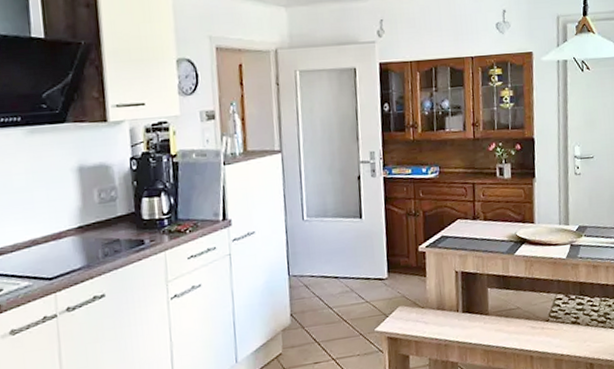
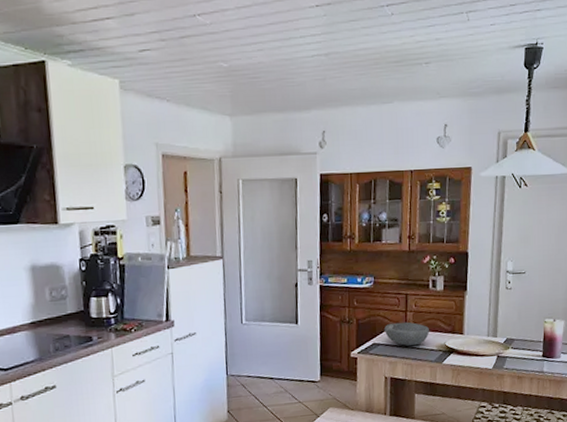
bowl: none [453,212,499,238] -> present [385,322,429,346]

